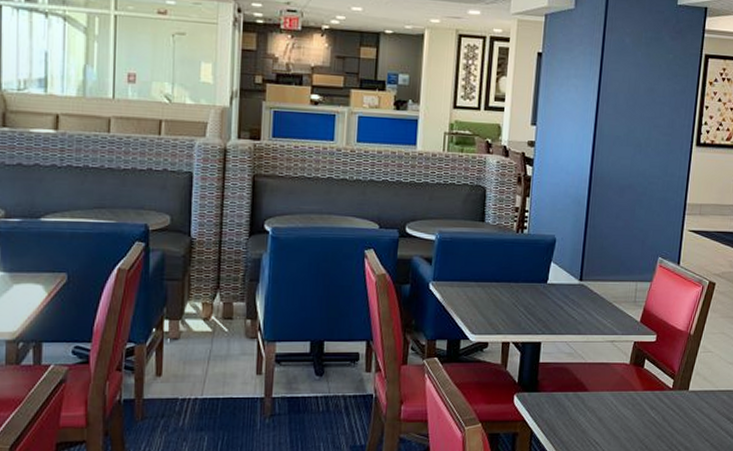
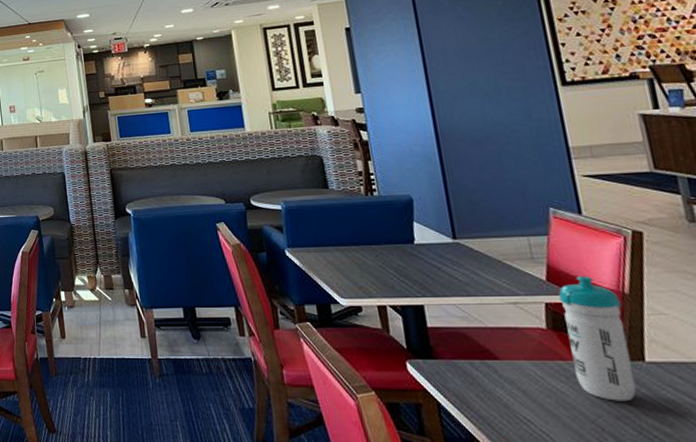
water bottle: none [639,318,686,424] -> present [558,275,637,402]

